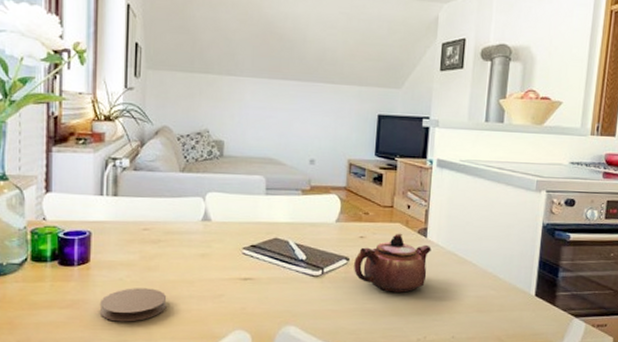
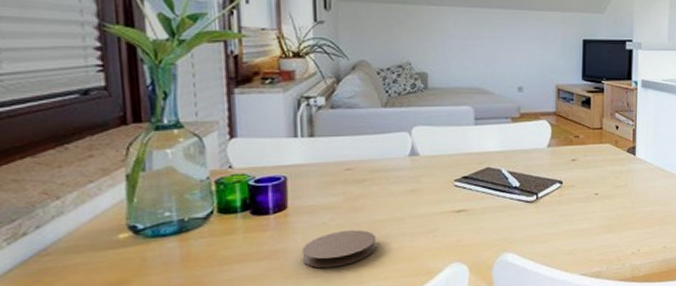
teapot: present [354,233,432,293] -> none [568,153,640,211]

